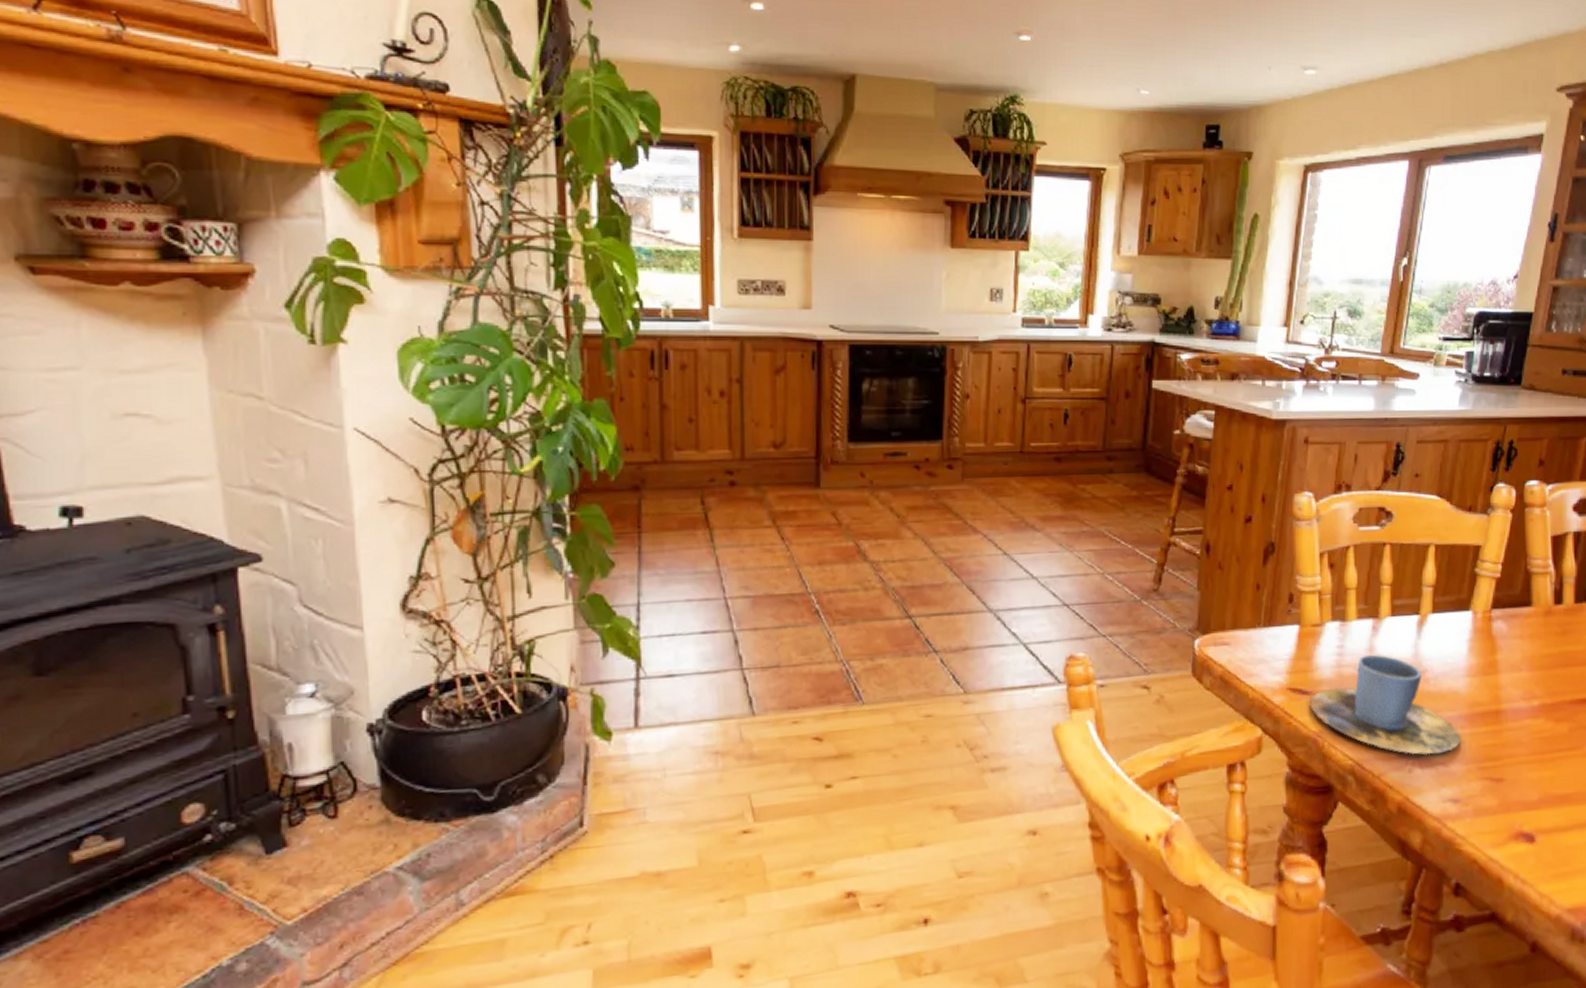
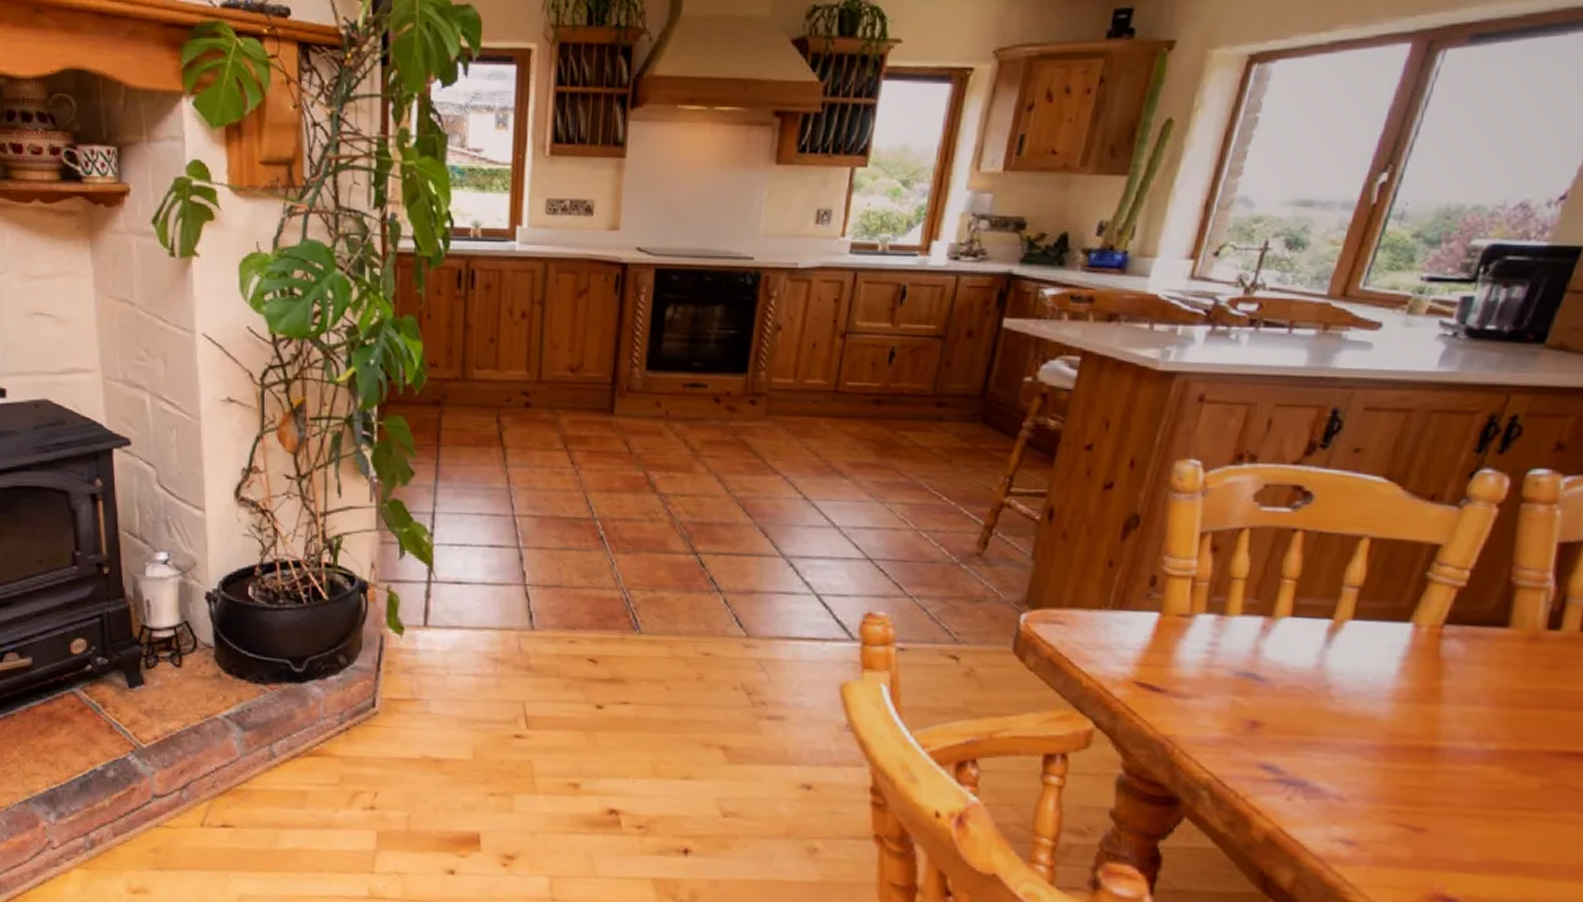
cup: present [1309,654,1460,755] -> none [1160,657,1370,786]

